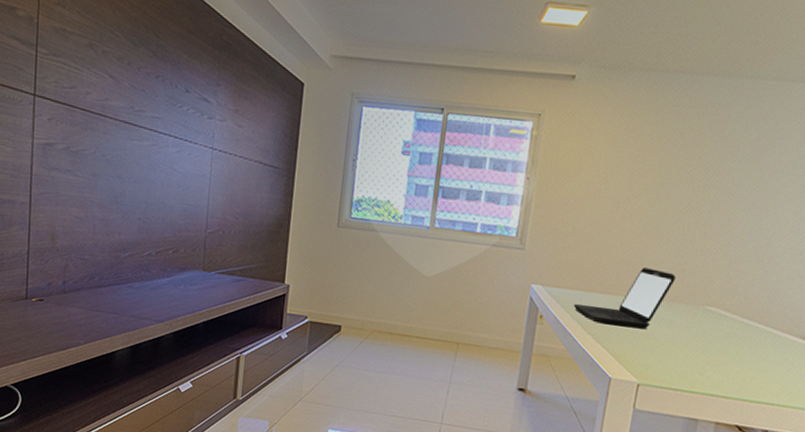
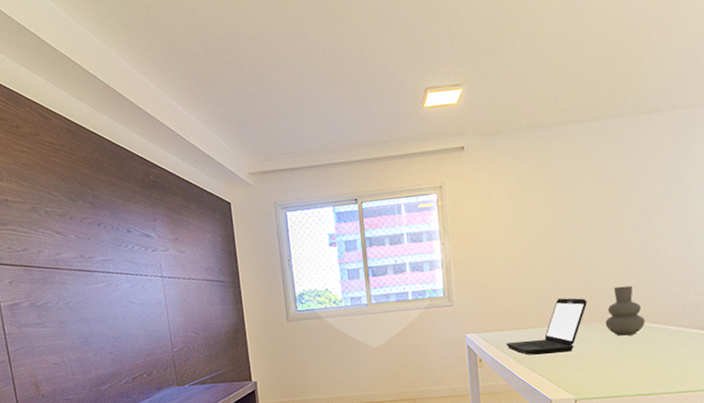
vase: none [690,268,738,327] -> present [605,285,645,336]

